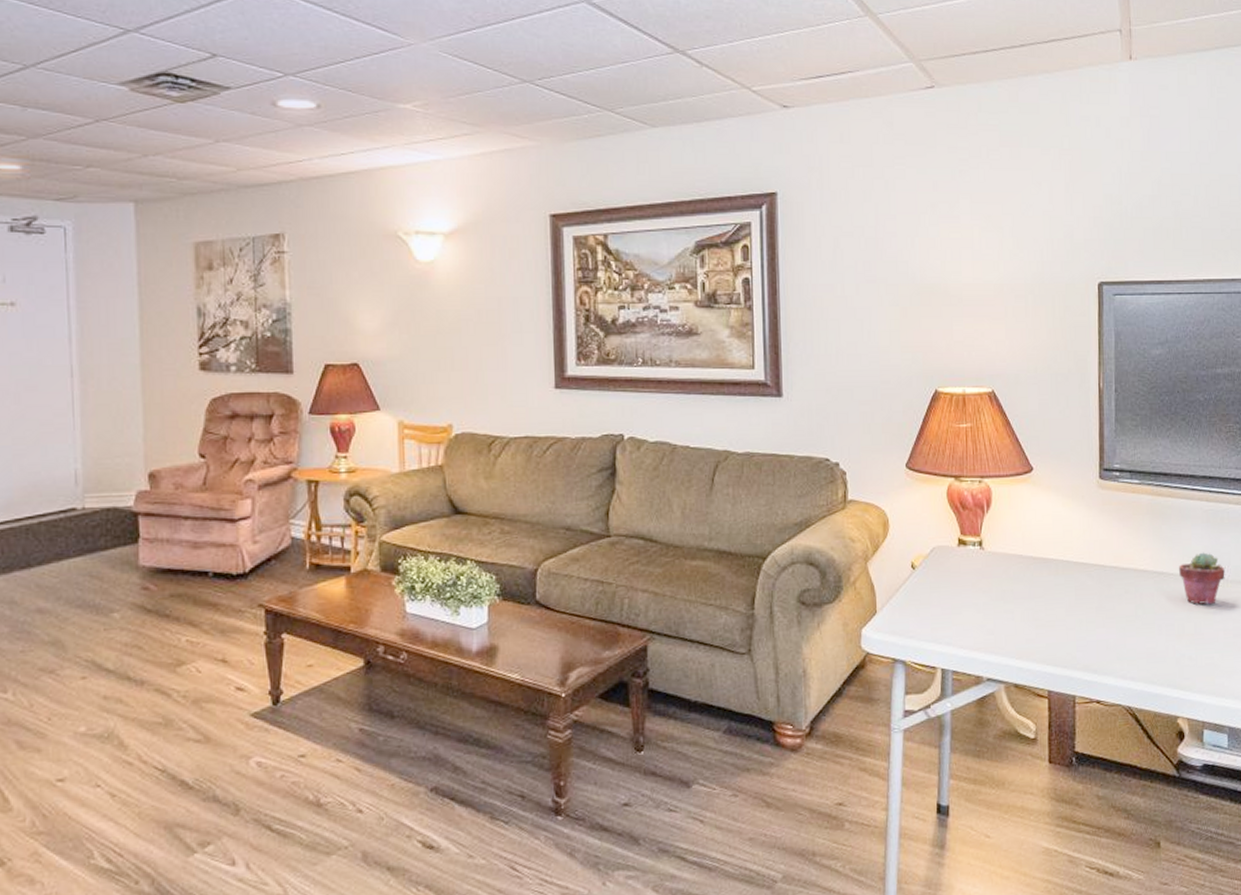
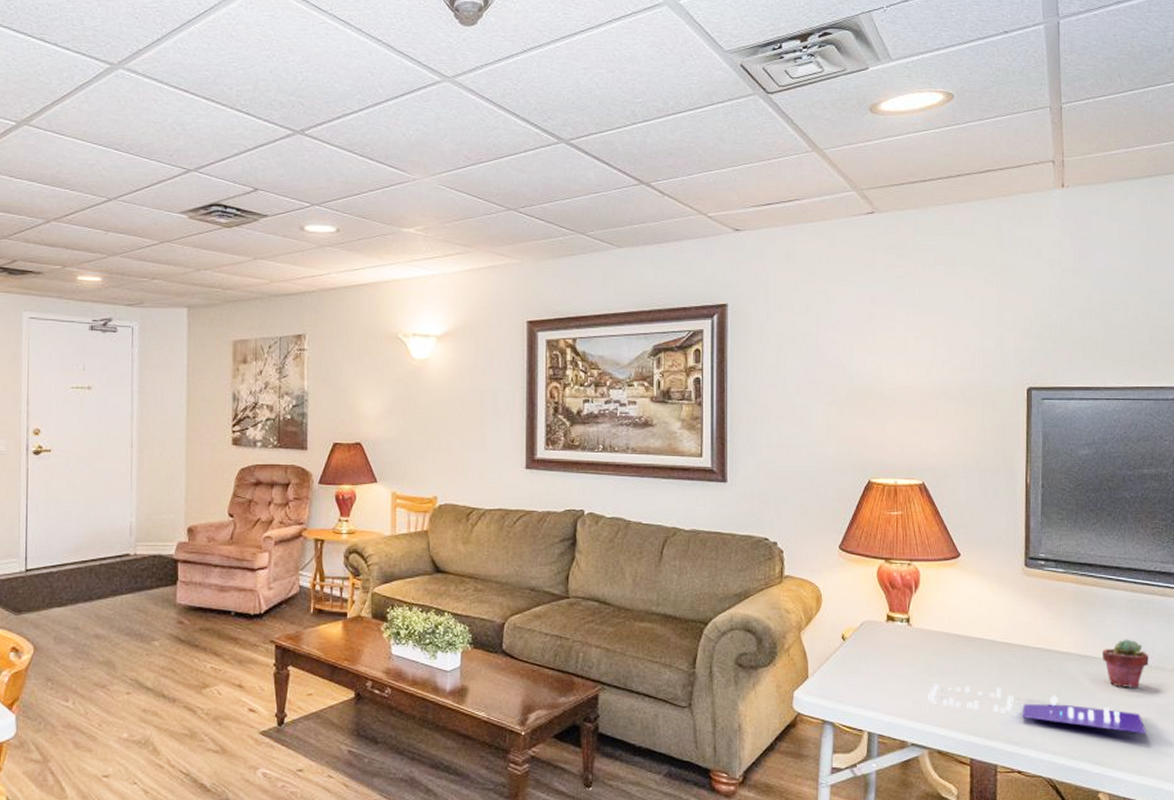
board game: none [1003,611,1224,653] -> present [928,684,1147,735]

